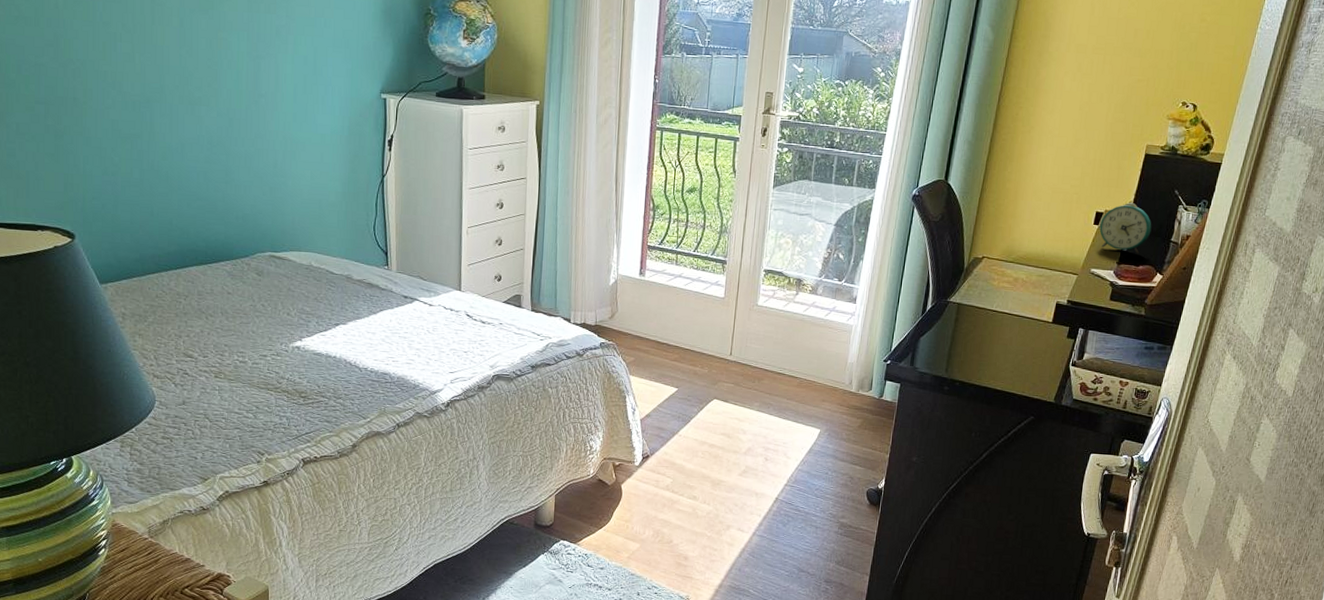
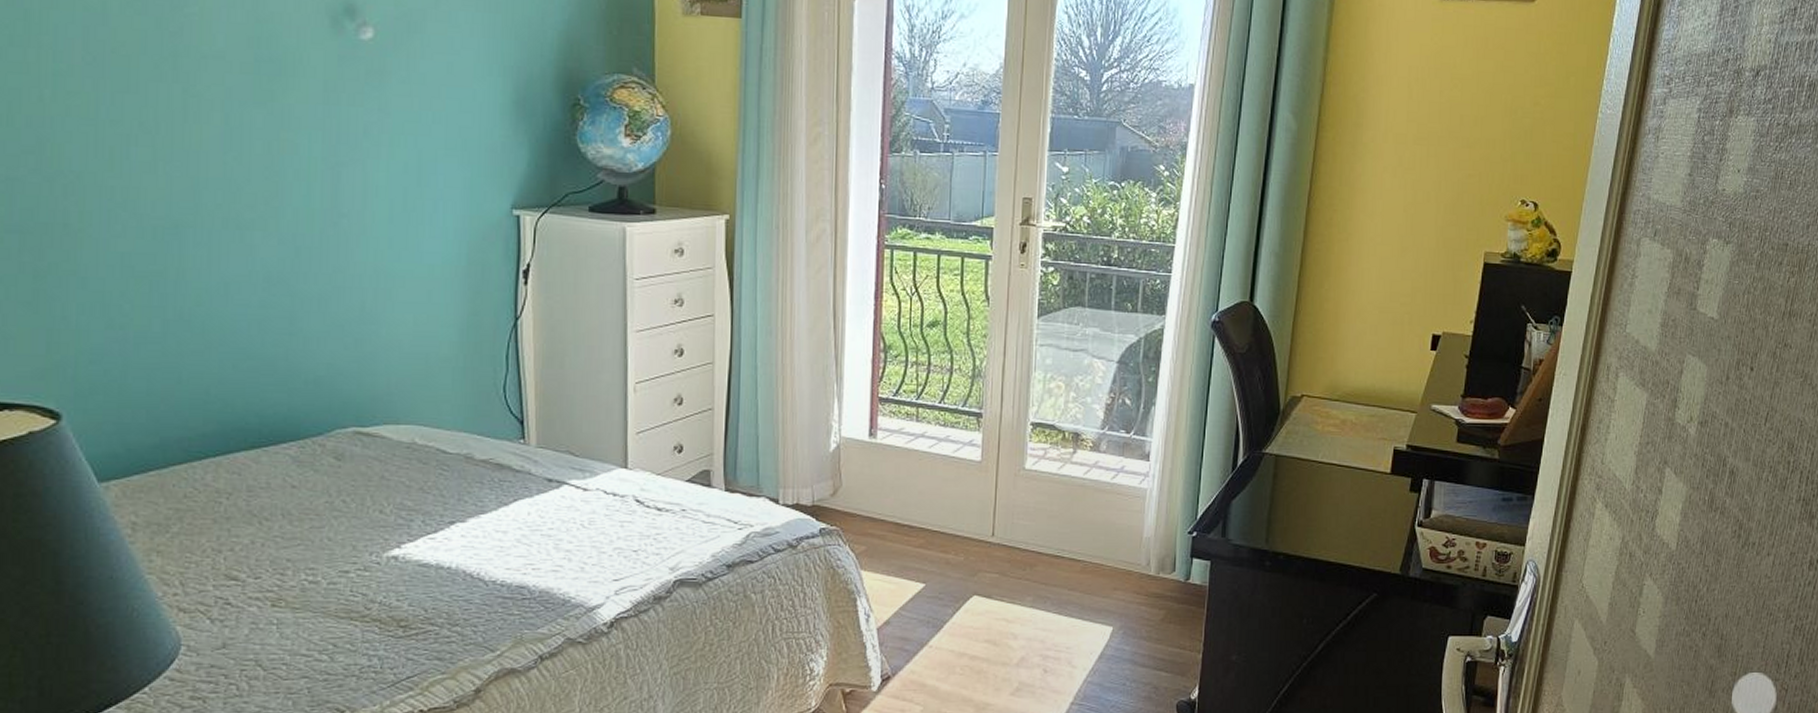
alarm clock: present [1099,202,1152,254] -> none [1438,321,1499,385]

